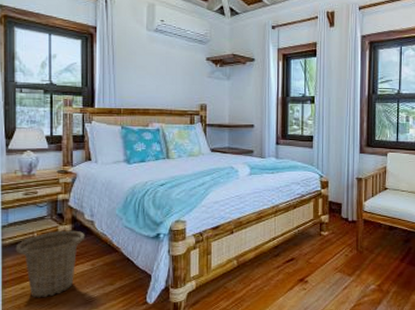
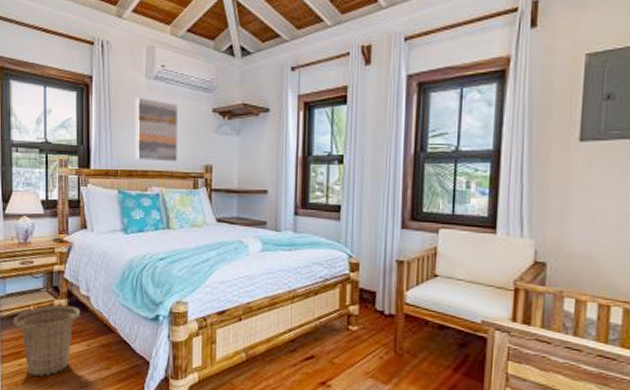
wall art: none [136,46,175,102] -> present [134,97,177,162]

